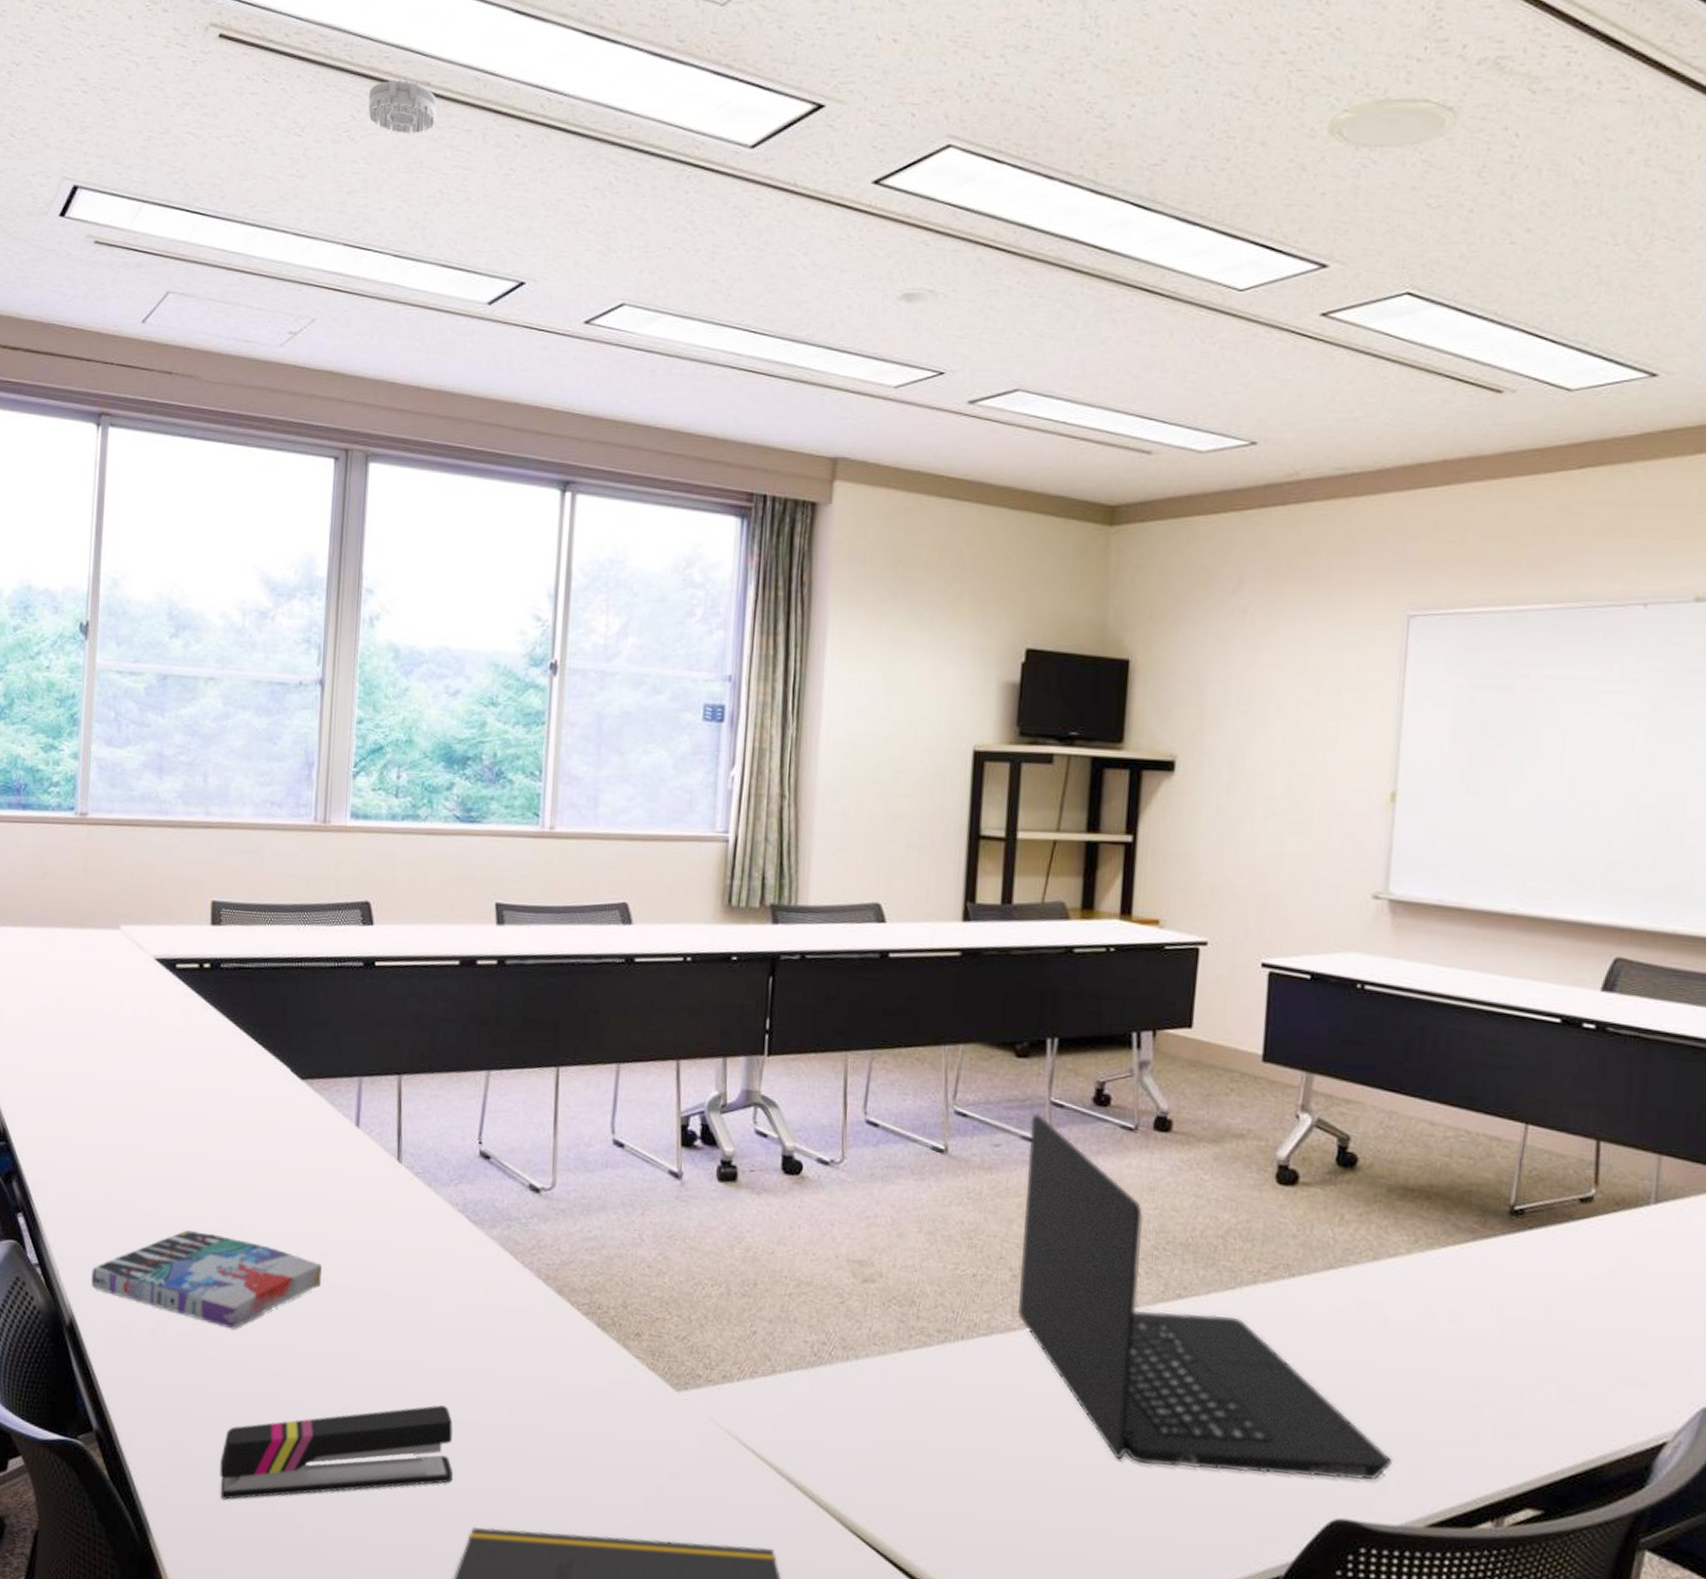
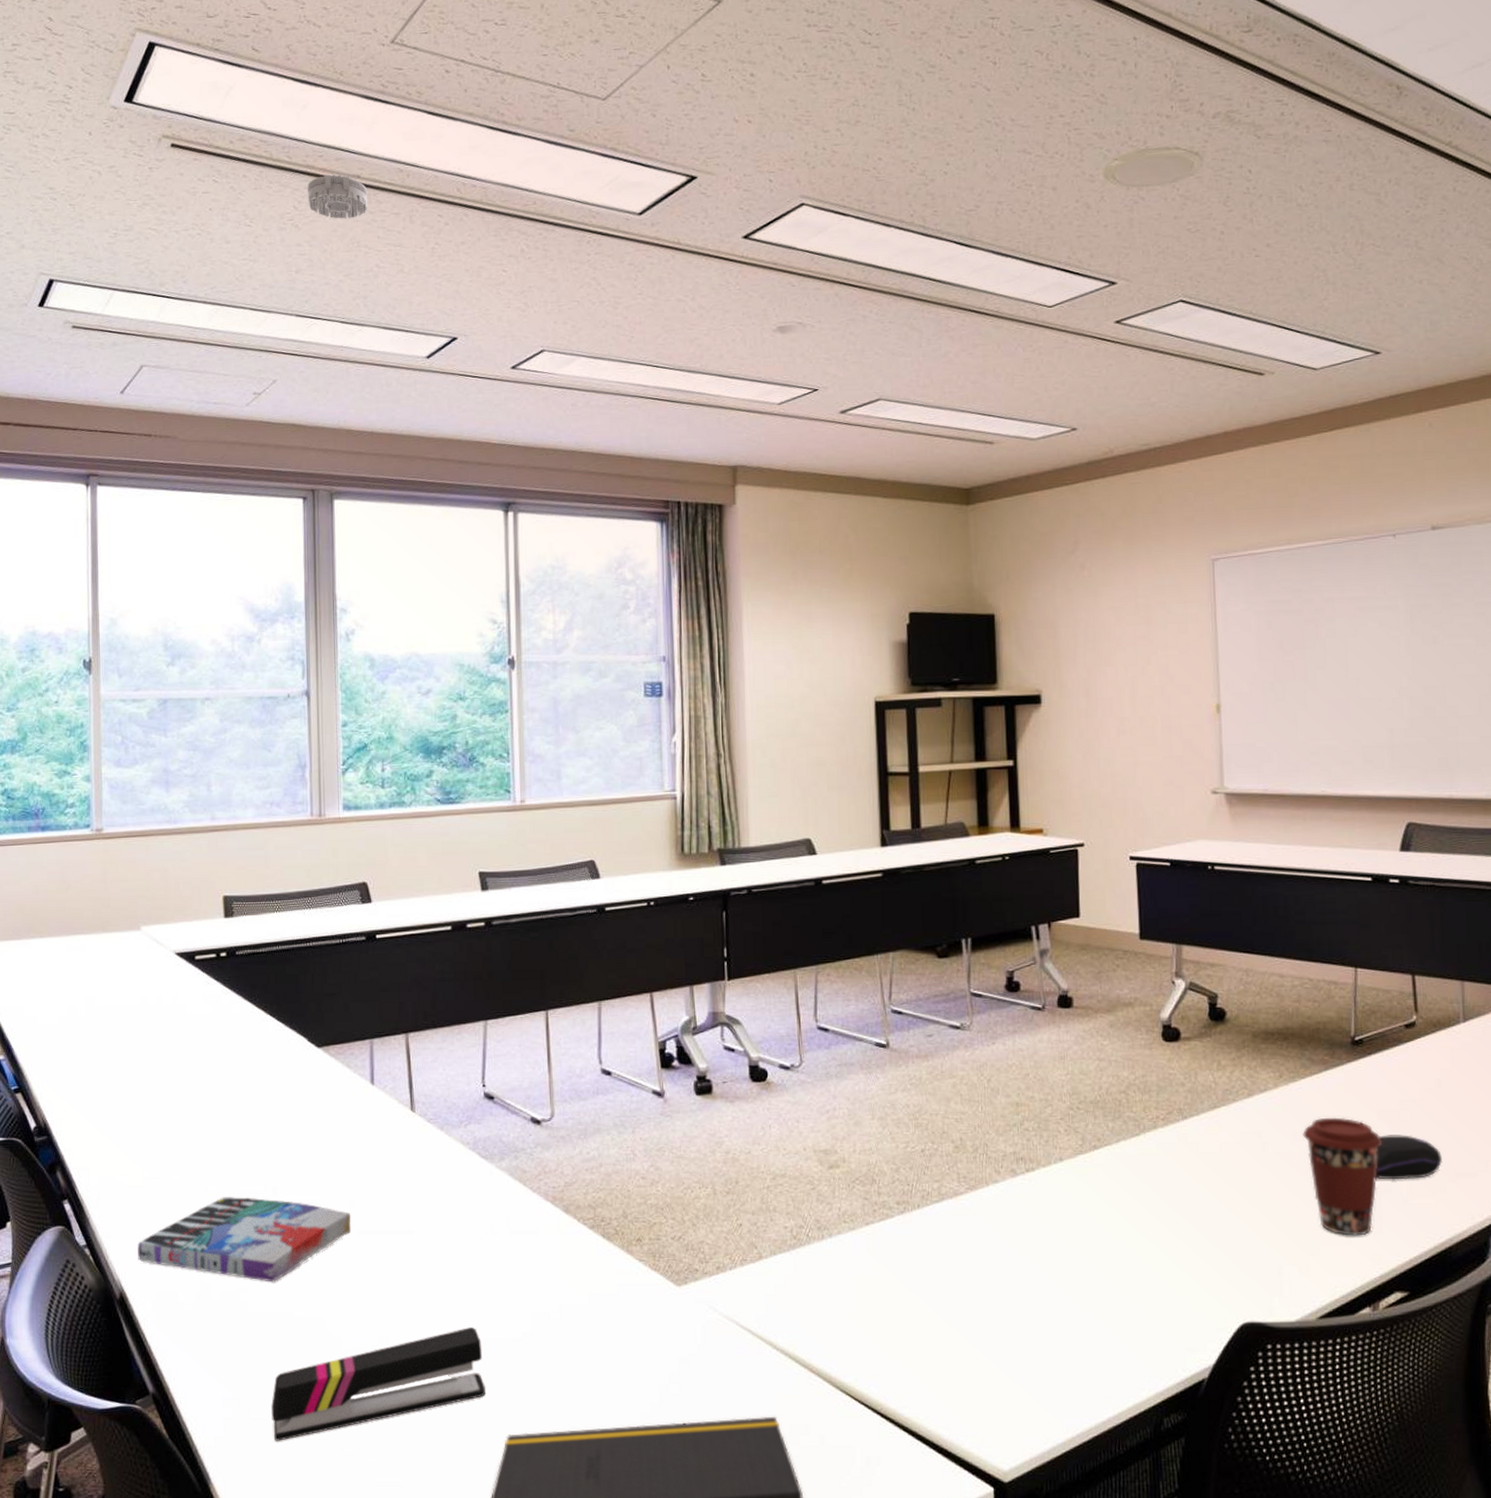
laptop: present [1017,1113,1393,1480] -> none [956,1004,1284,1297]
coffee cup: none [1434,1295,1534,1439] -> present [1302,1117,1383,1236]
computer mouse: none [1519,1325,1606,1381] -> present [1375,1135,1442,1180]

